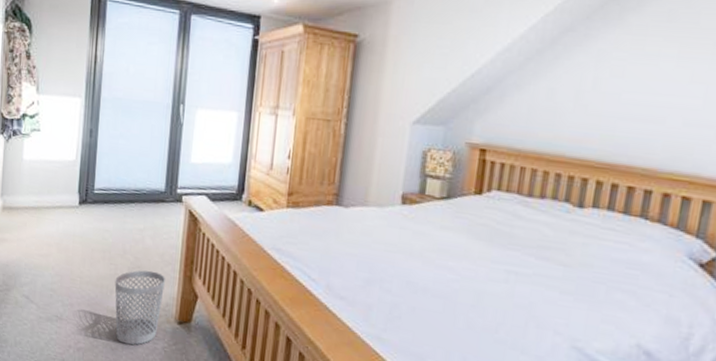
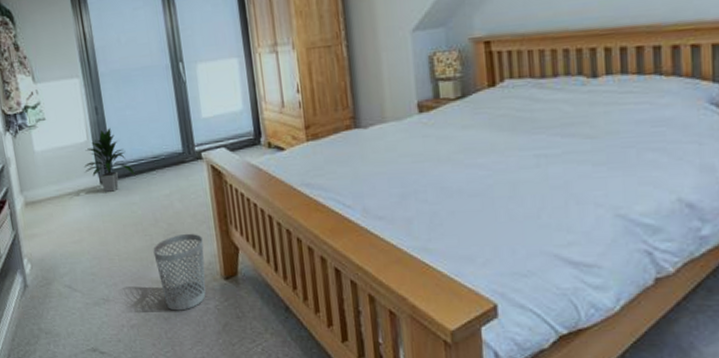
indoor plant: none [66,152,115,215] -> present [84,128,136,192]

